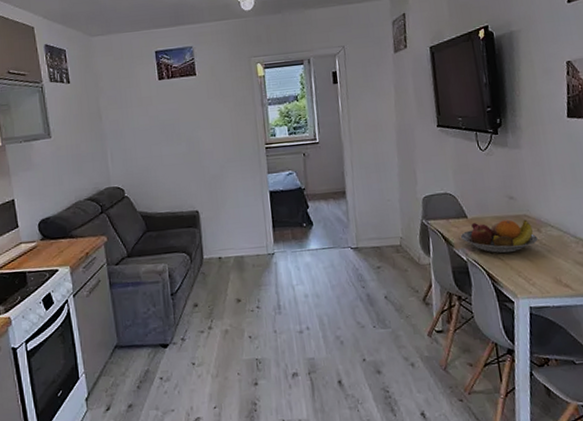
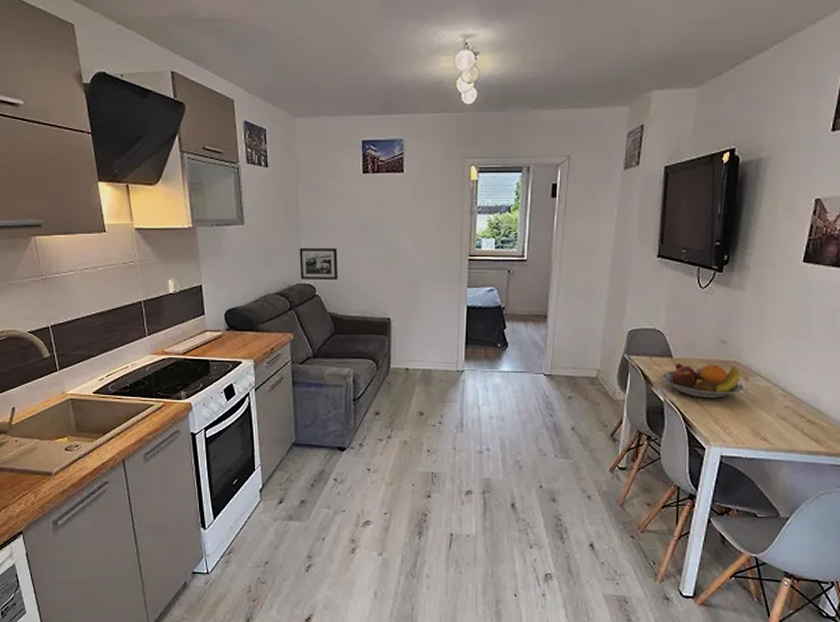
picture frame: none [105,151,146,183] -> present [299,248,339,281]

